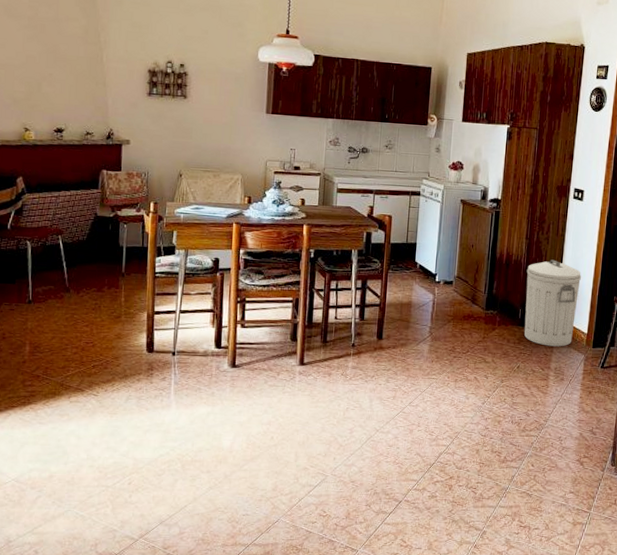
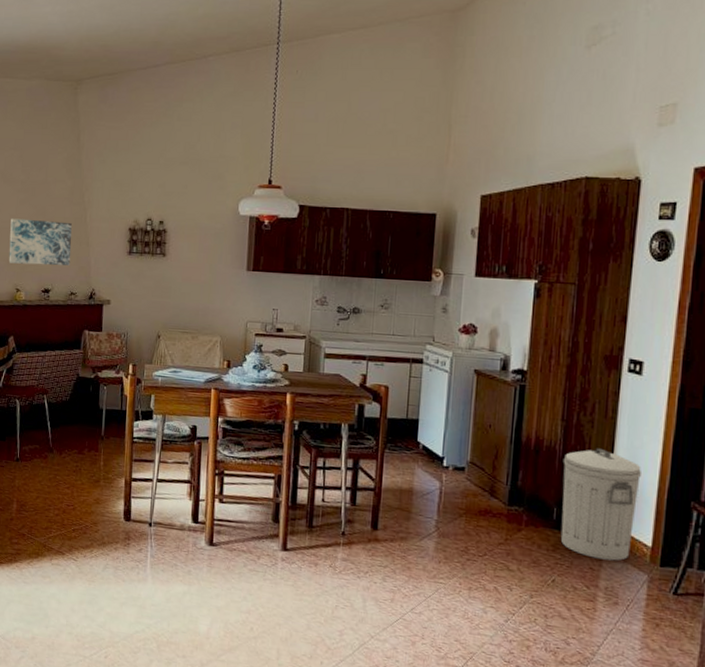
wall art: none [15,55,87,105] -> present [8,218,72,266]

